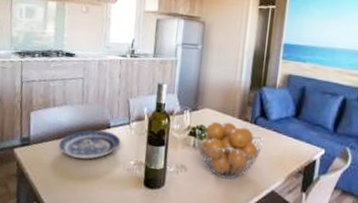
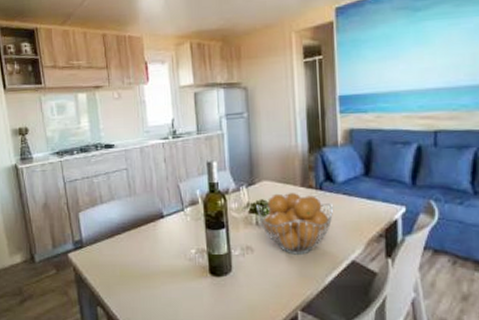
plate: present [59,130,121,159] -> none [113,221,178,254]

